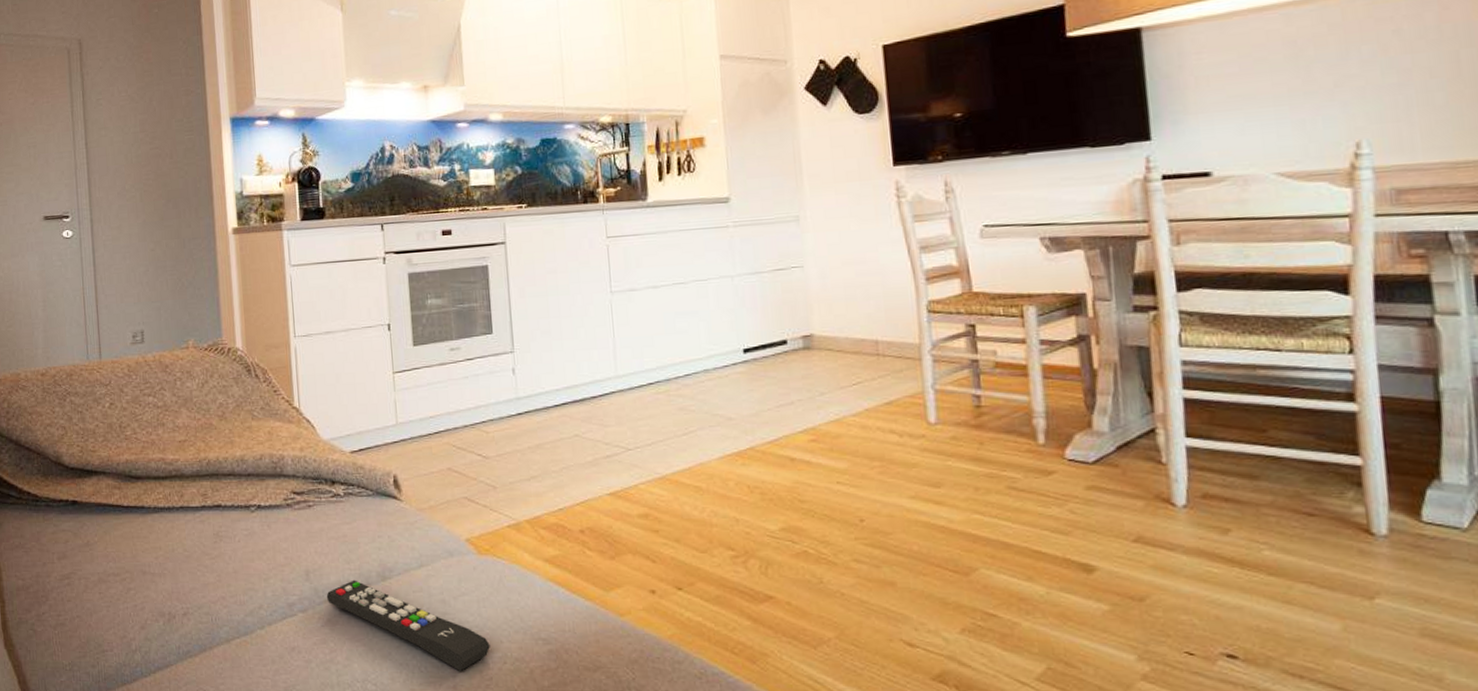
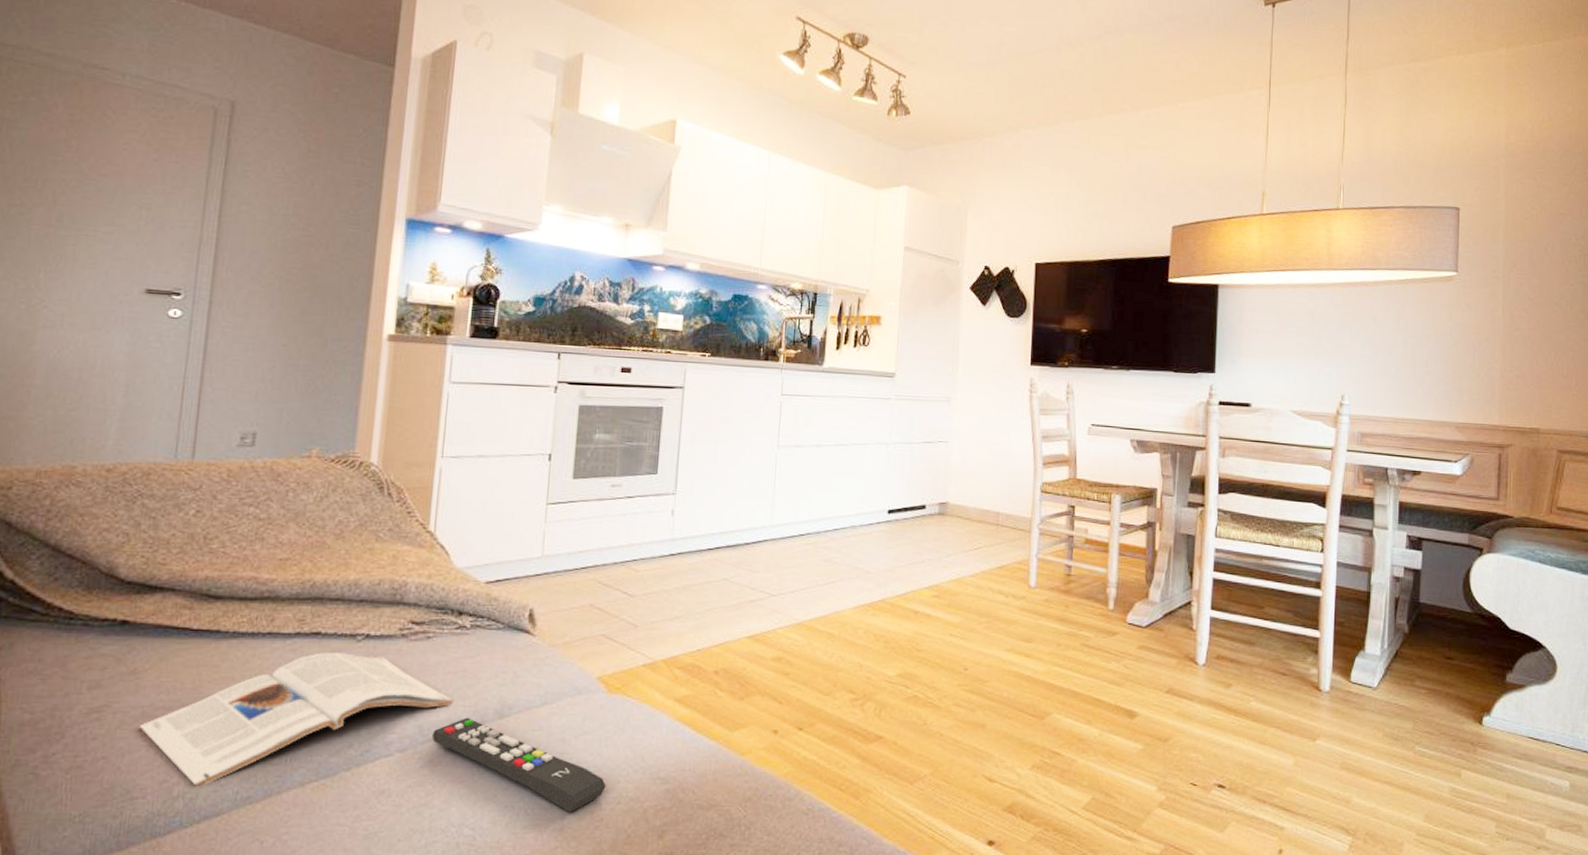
magazine: none [98,523,339,641] -> present [139,653,452,786]

